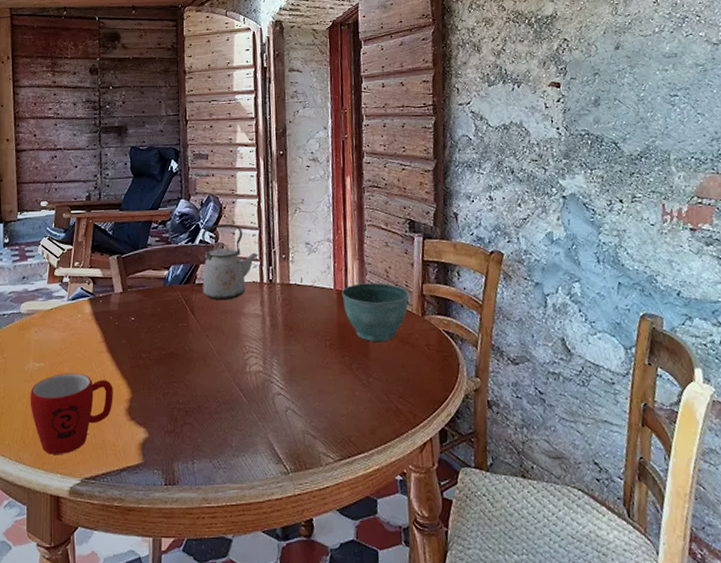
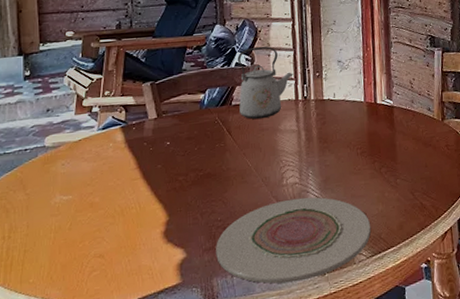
mug: present [30,373,113,454] -> none [57,201,149,287]
plate: none [177,387,340,477] -> present [216,197,371,284]
flower pot: present [341,282,409,342] -> none [371,93,431,147]

